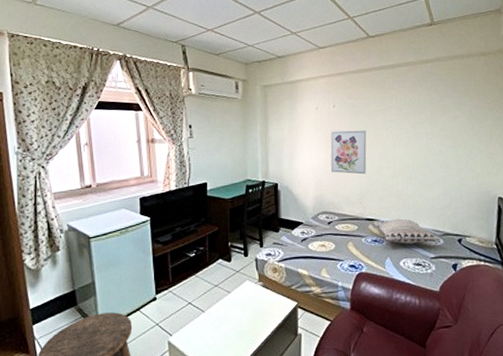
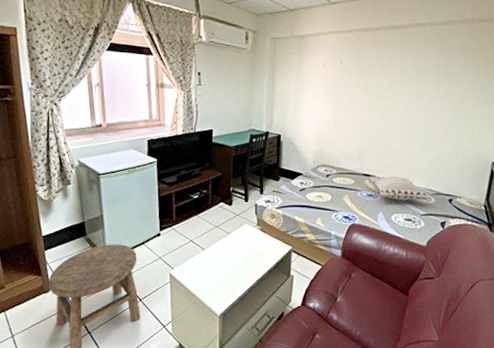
wall art: present [330,130,367,175] -> none [334,87,371,132]

